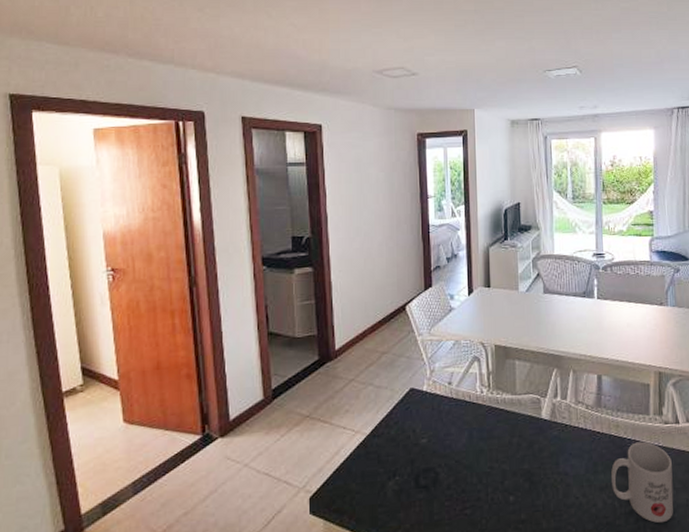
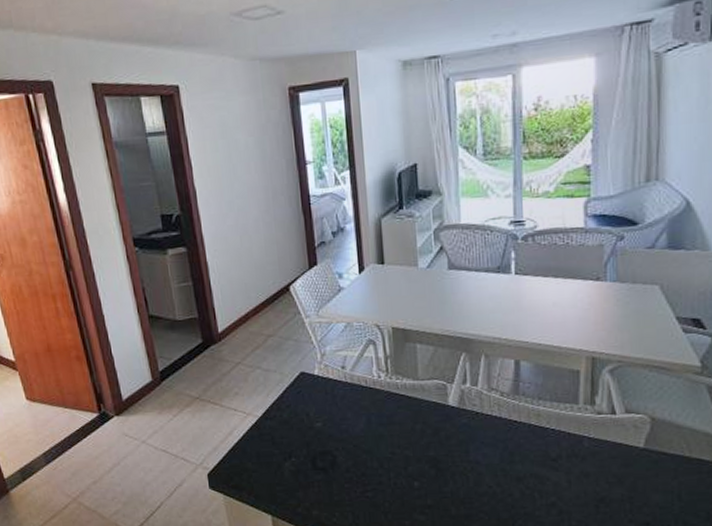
mug: present [610,441,674,523] -> none [529,432,606,516]

